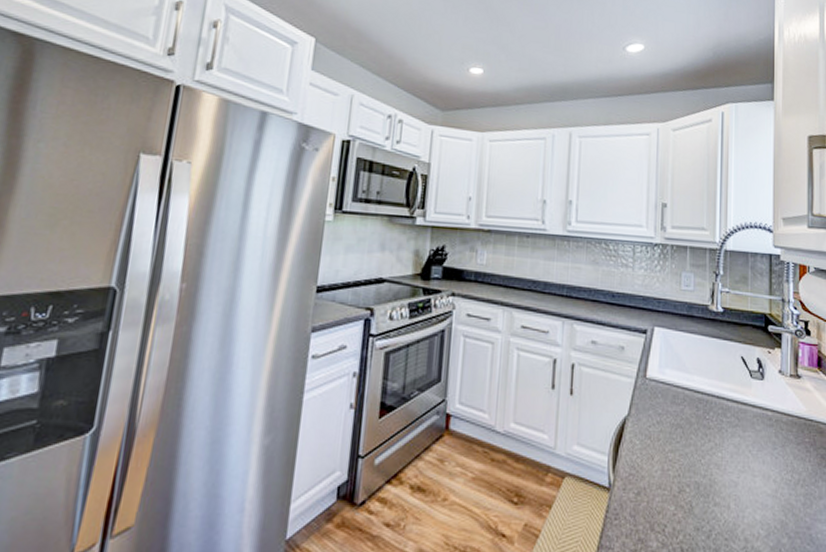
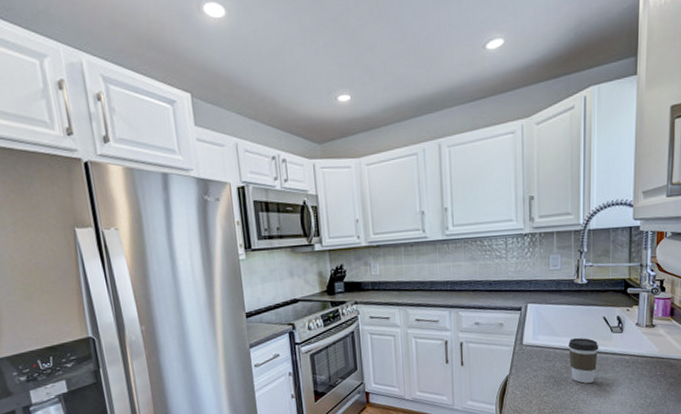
coffee cup: none [700,378,736,441] -> present [568,337,599,383]

